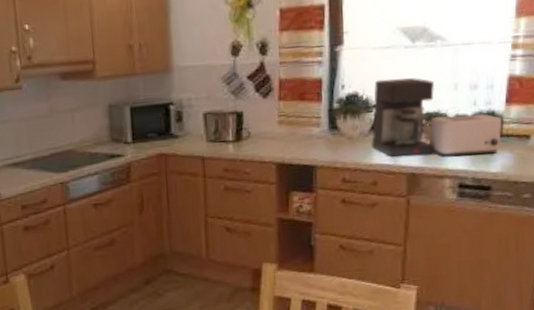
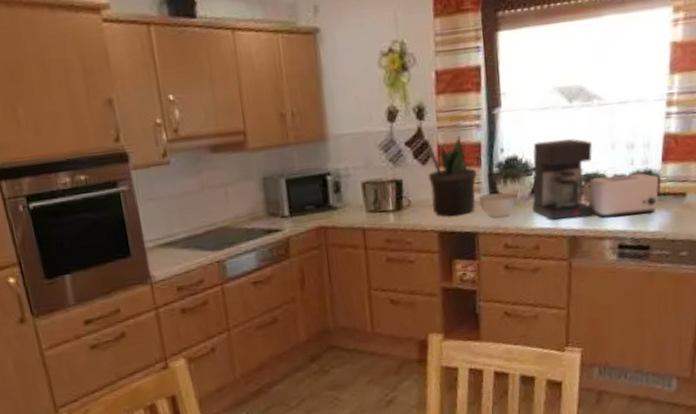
planter: none [268,72,317,150] -> present [426,136,476,217]
bowl: none [319,128,359,152] -> present [479,192,519,218]

